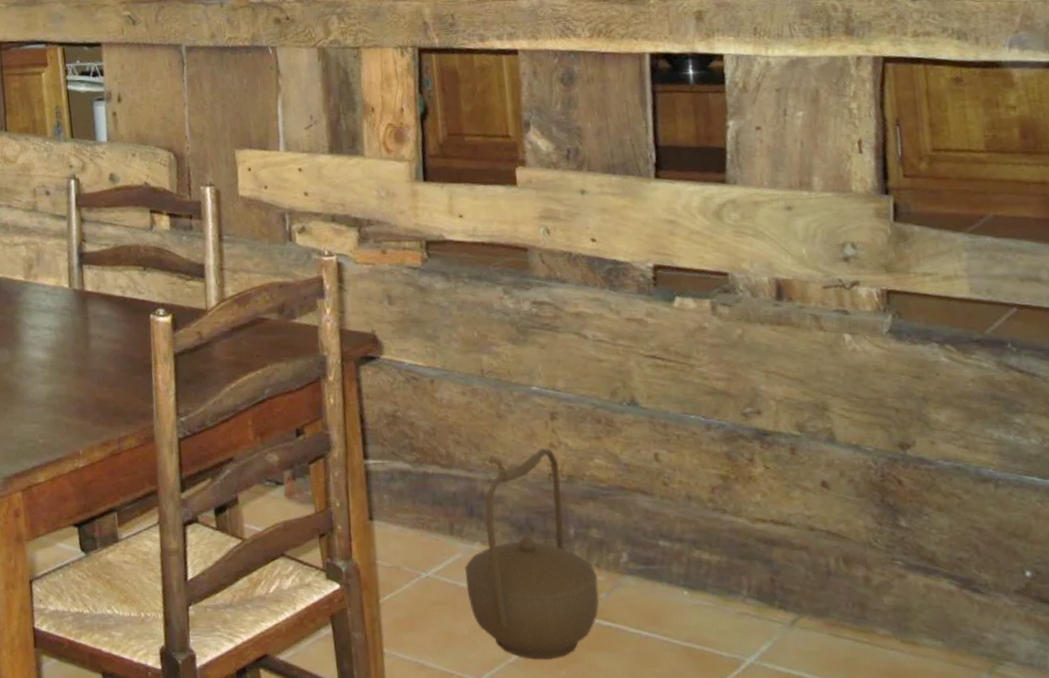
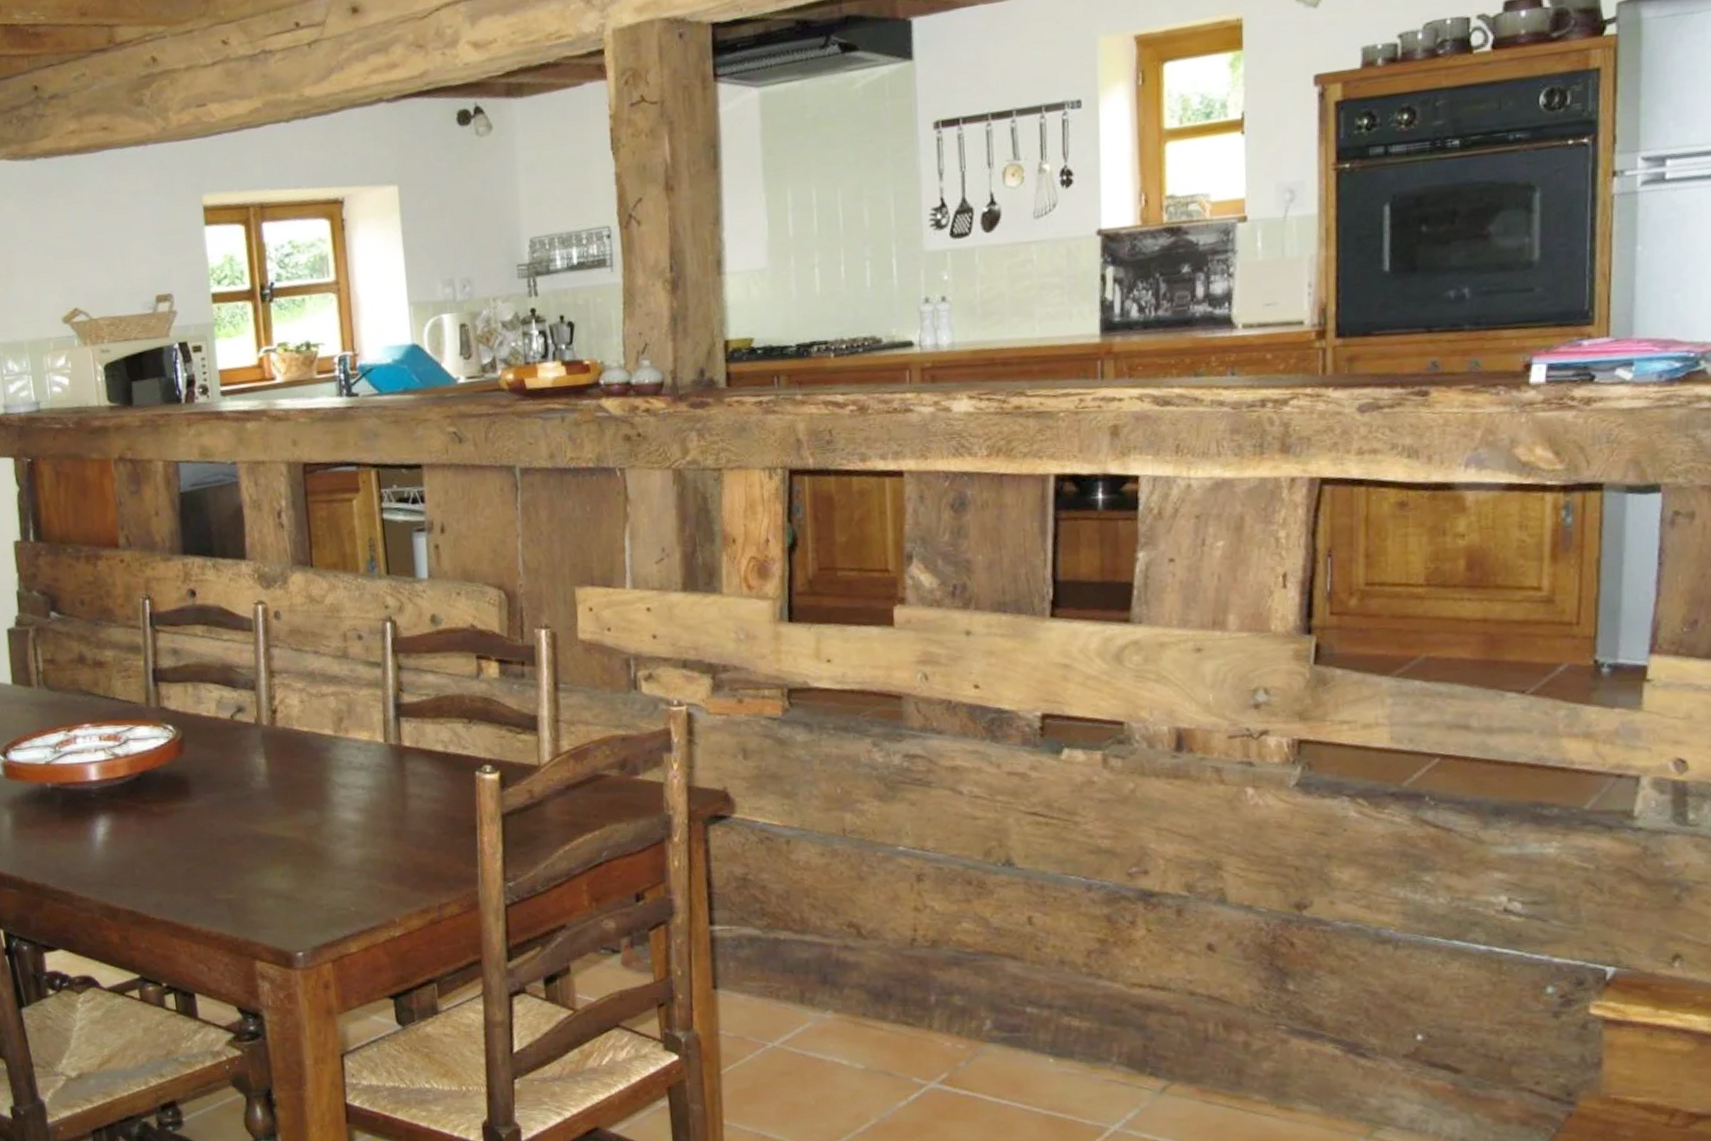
basket: present [464,448,599,660] -> none [814,912,958,1130]

